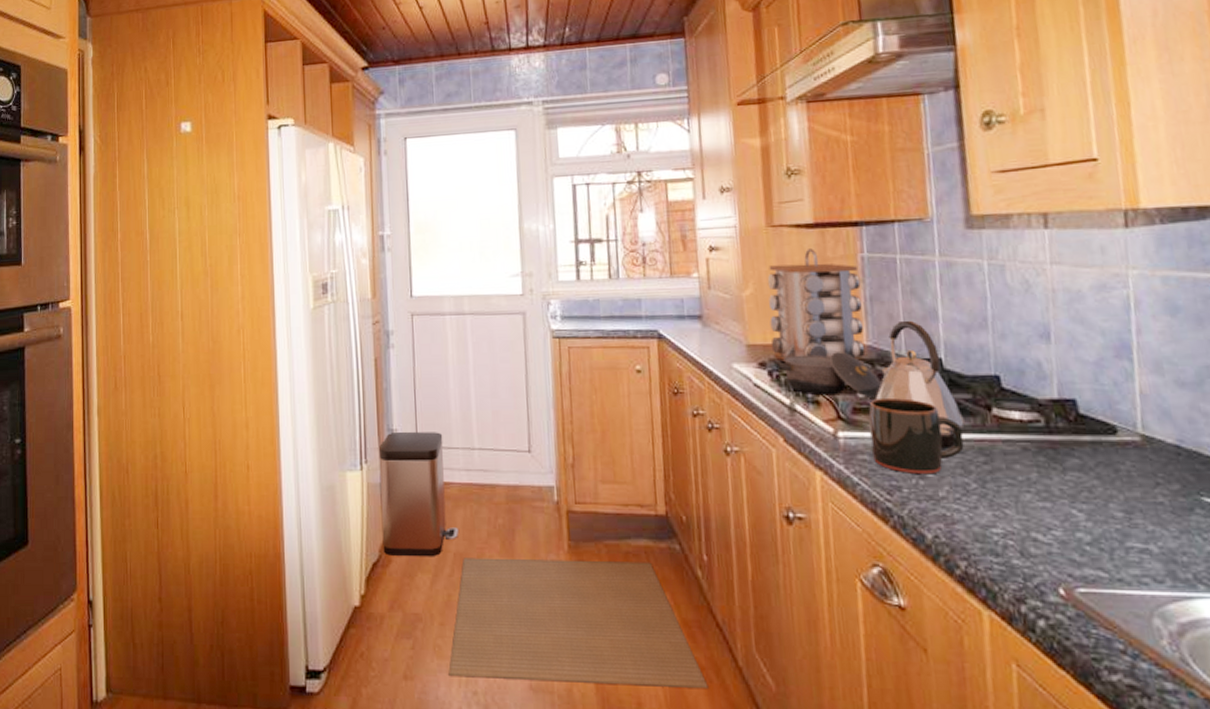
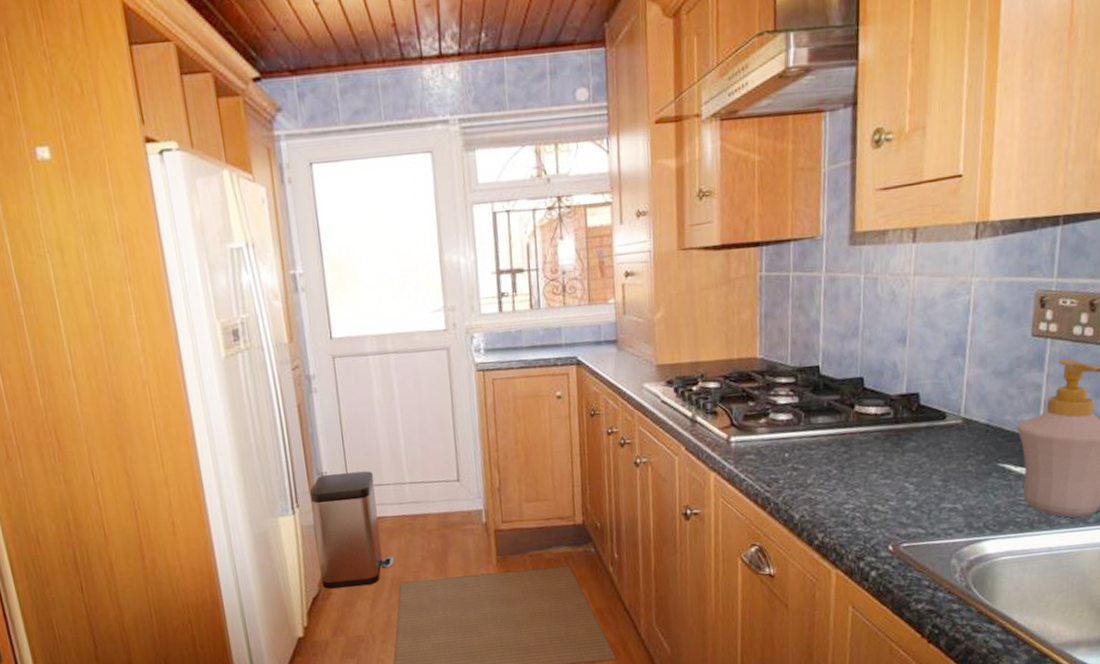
spice rack: present [767,248,866,364] -> none [677,270,758,380]
cooking pot: present [774,352,881,399] -> none [680,366,769,406]
mug: present [868,397,964,475] -> none [756,403,830,467]
kettle: present [874,320,966,449] -> none [762,333,834,444]

